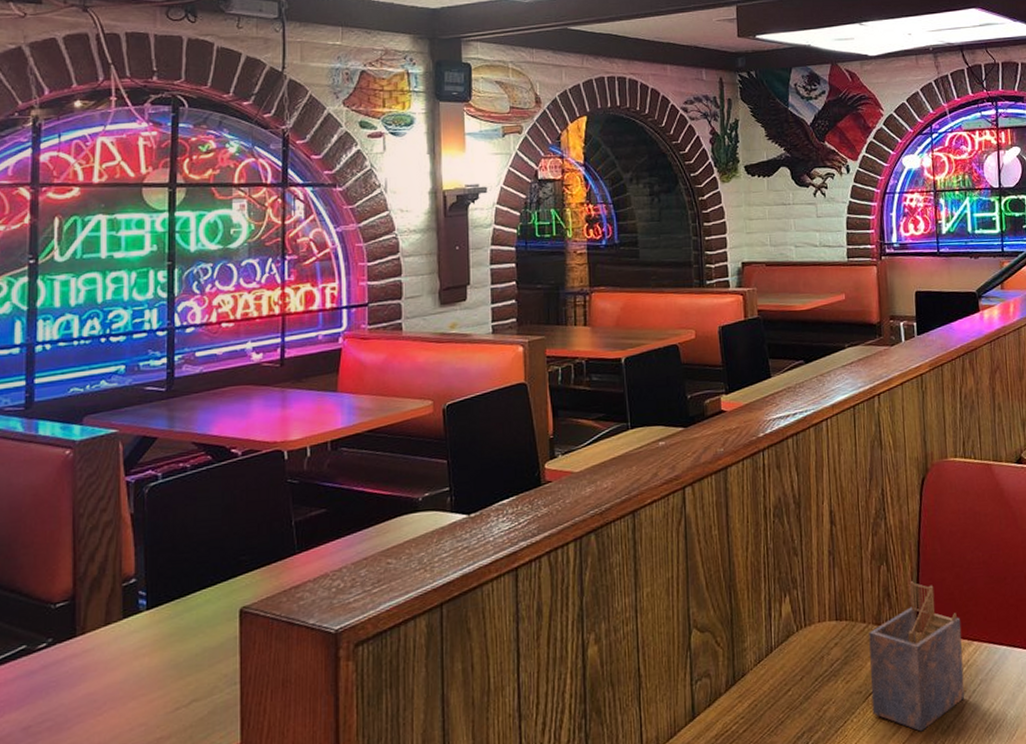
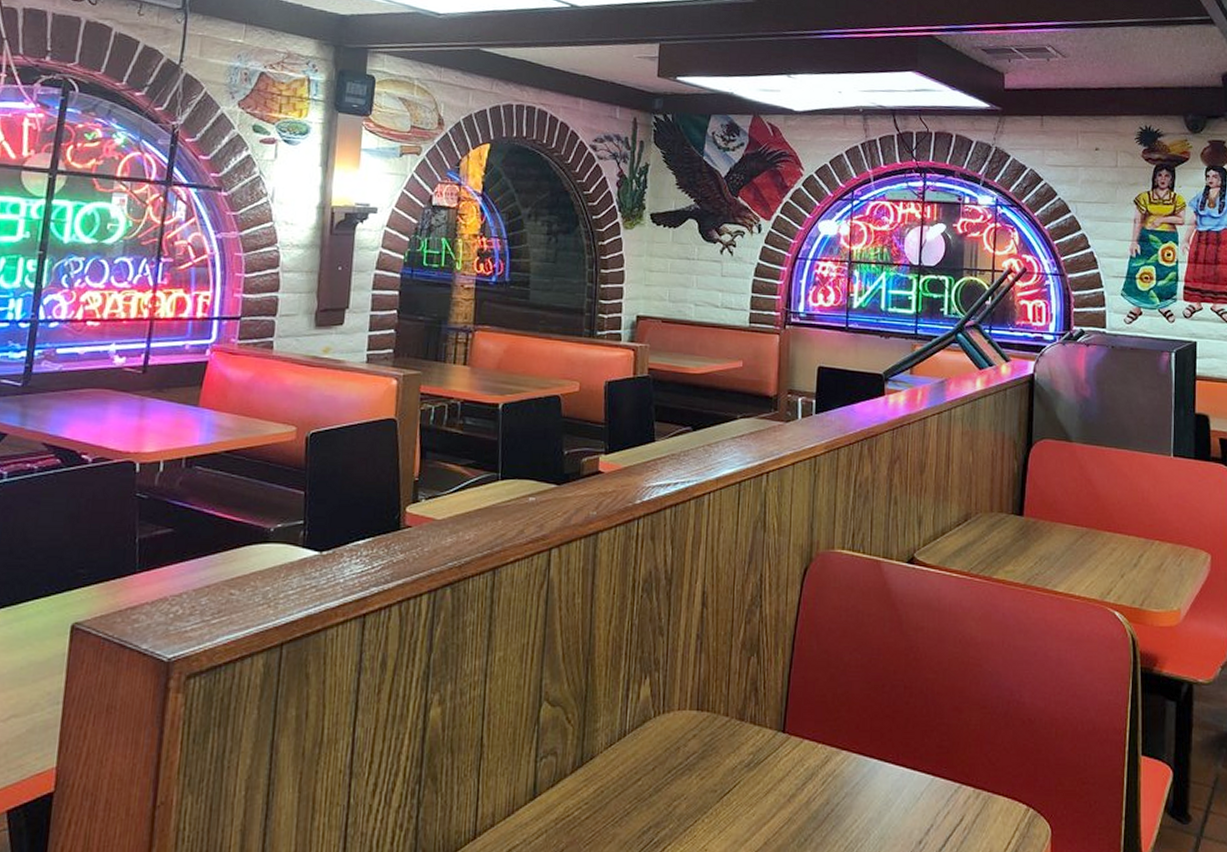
napkin holder: present [869,581,965,732] -> none [726,678,831,841]

